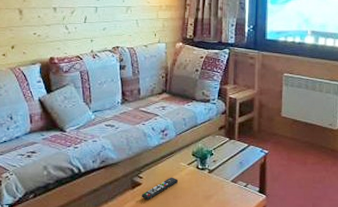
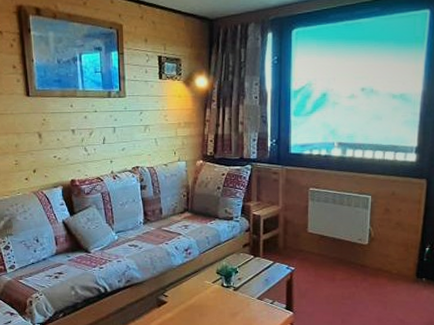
remote control: present [141,177,179,199] -> none [167,295,204,317]

